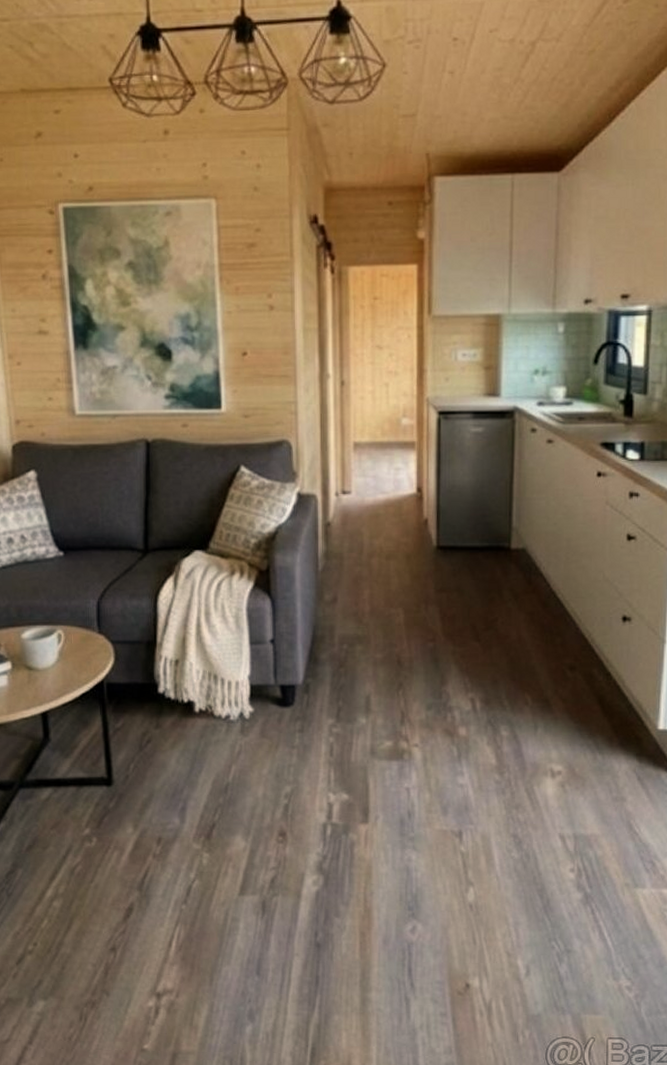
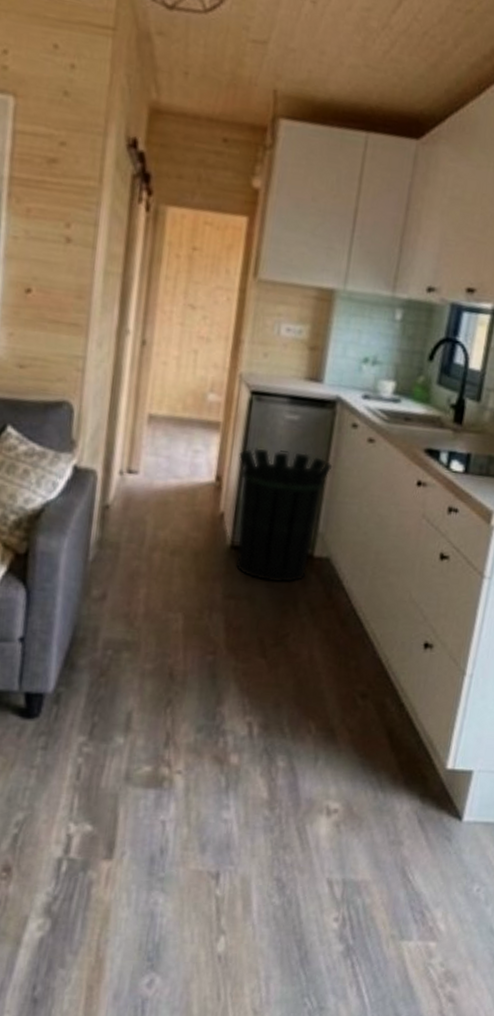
waste bin: none [435,459,518,574] -> present [235,448,333,583]

